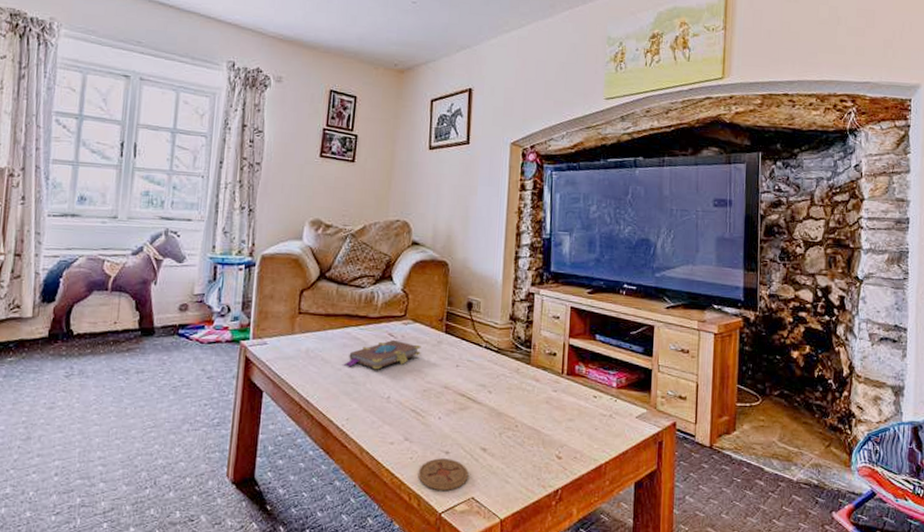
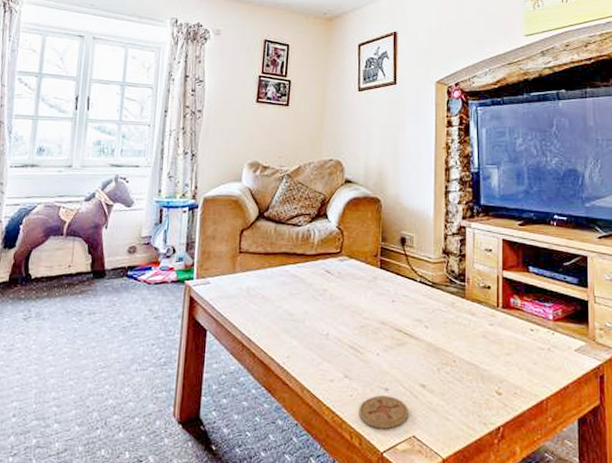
book: present [343,339,421,370] -> none [282,276,357,307]

